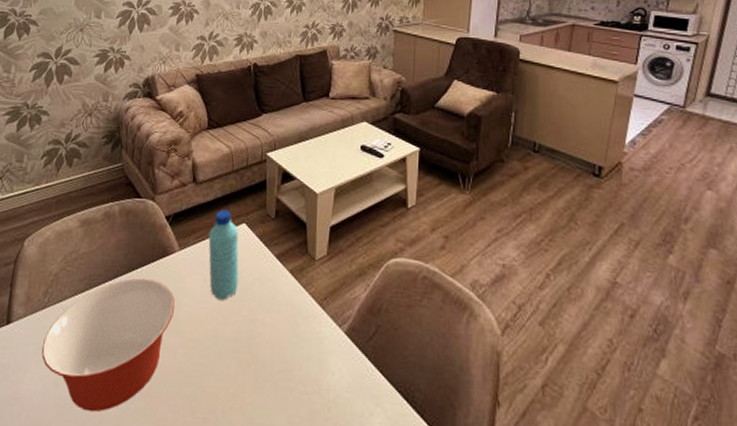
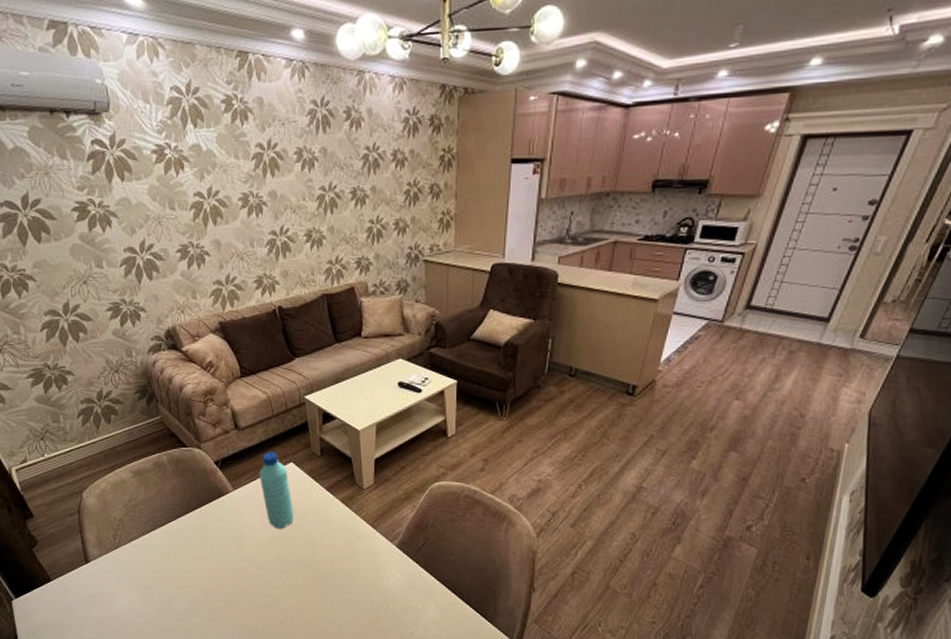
mixing bowl: present [41,278,176,412] -> none [123,516,239,623]

